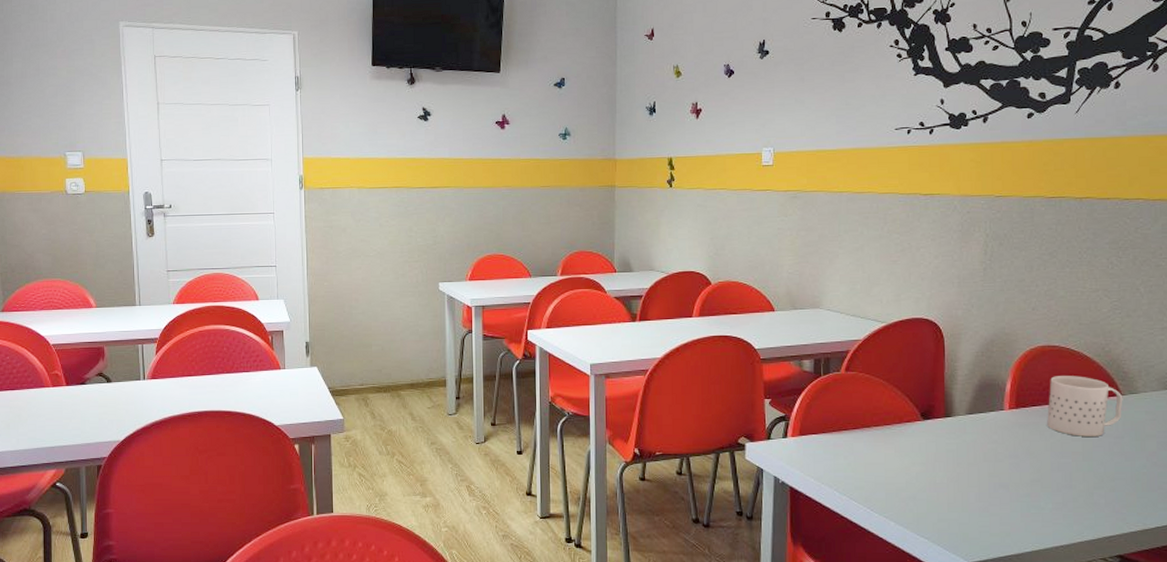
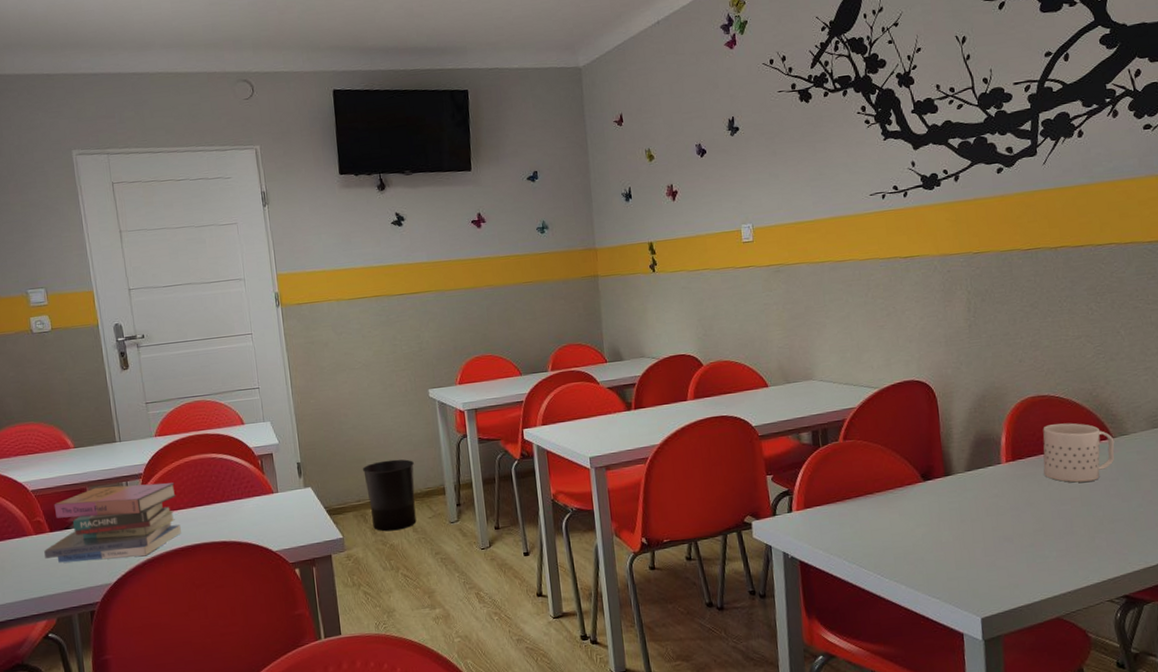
books: none [59,347,190,418] -> present [44,482,181,563]
waste bin: none [368,348,418,417] -> present [362,459,417,532]

